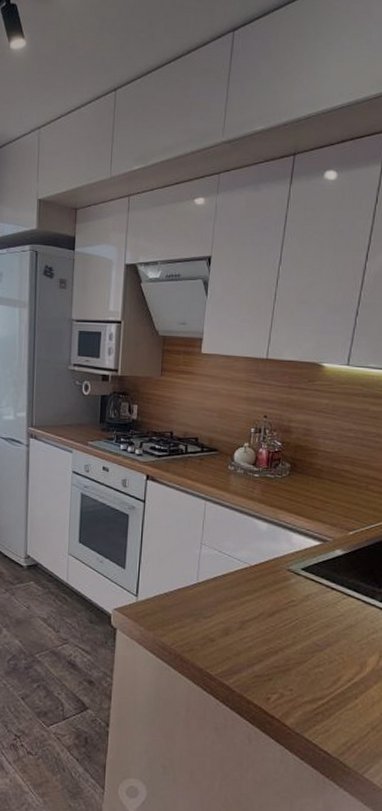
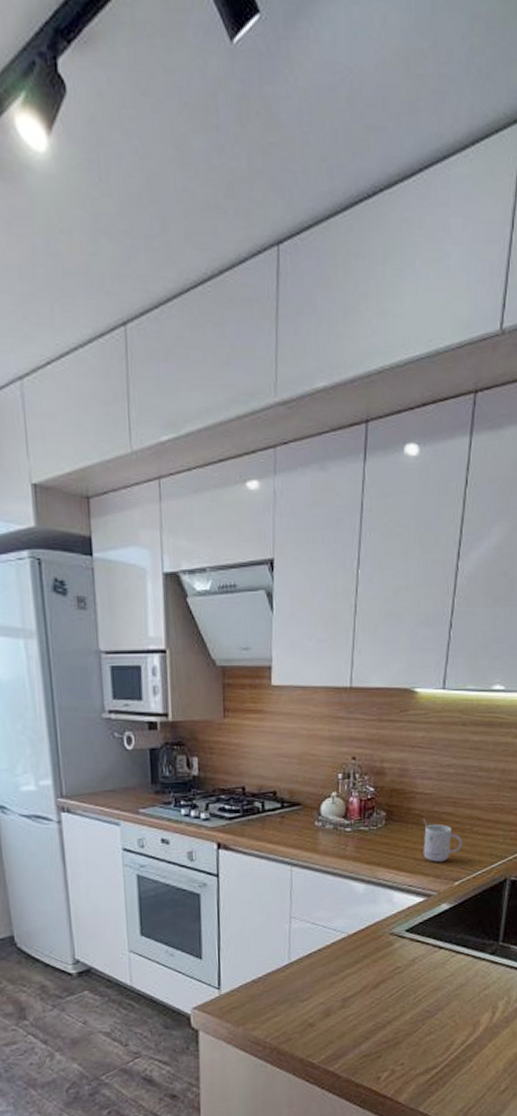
mug: none [321,473,358,512] -> present [422,818,462,862]

